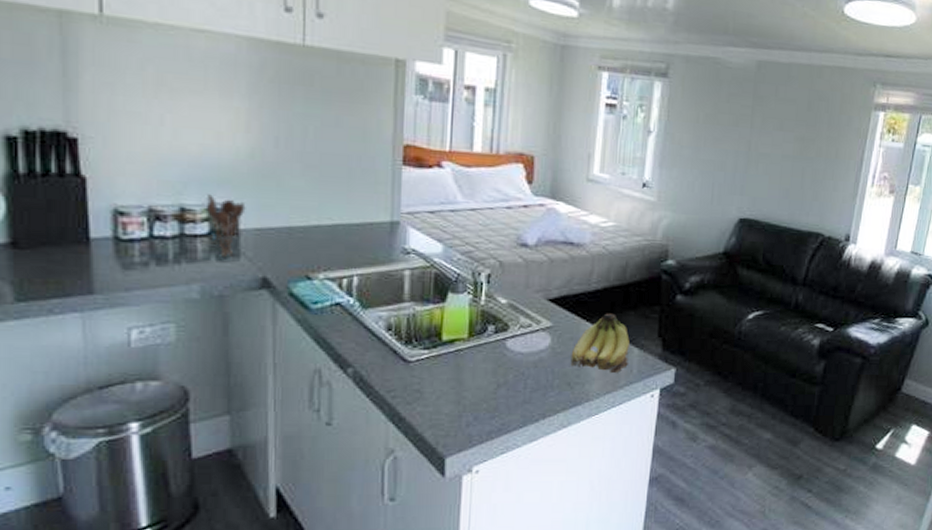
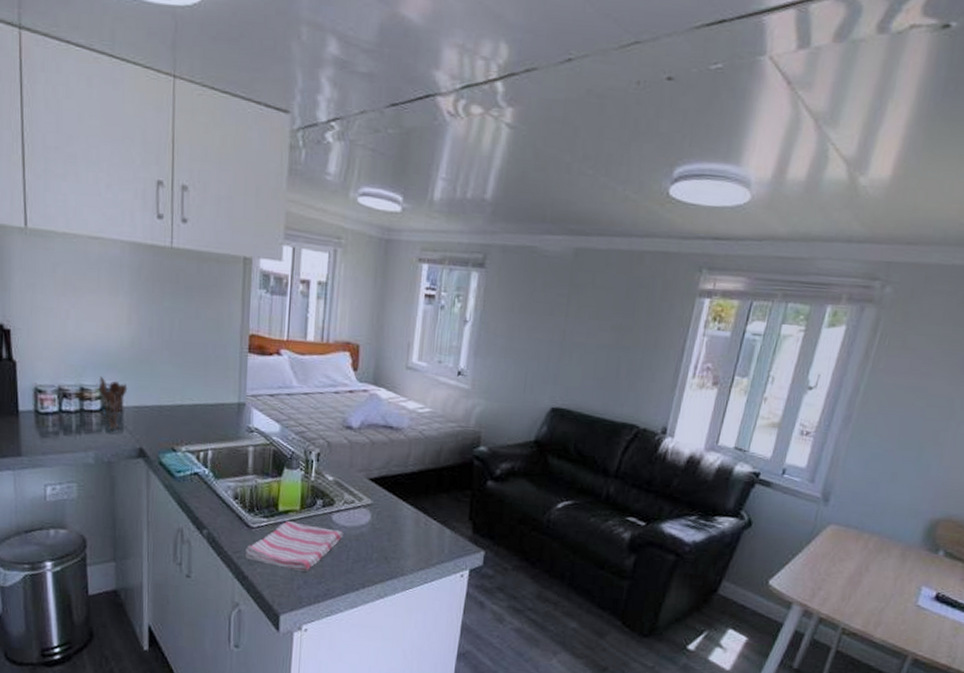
dish towel: none [402,352,520,407] -> present [245,521,344,572]
fruit: present [570,313,630,374] -> none [388,494,442,552]

